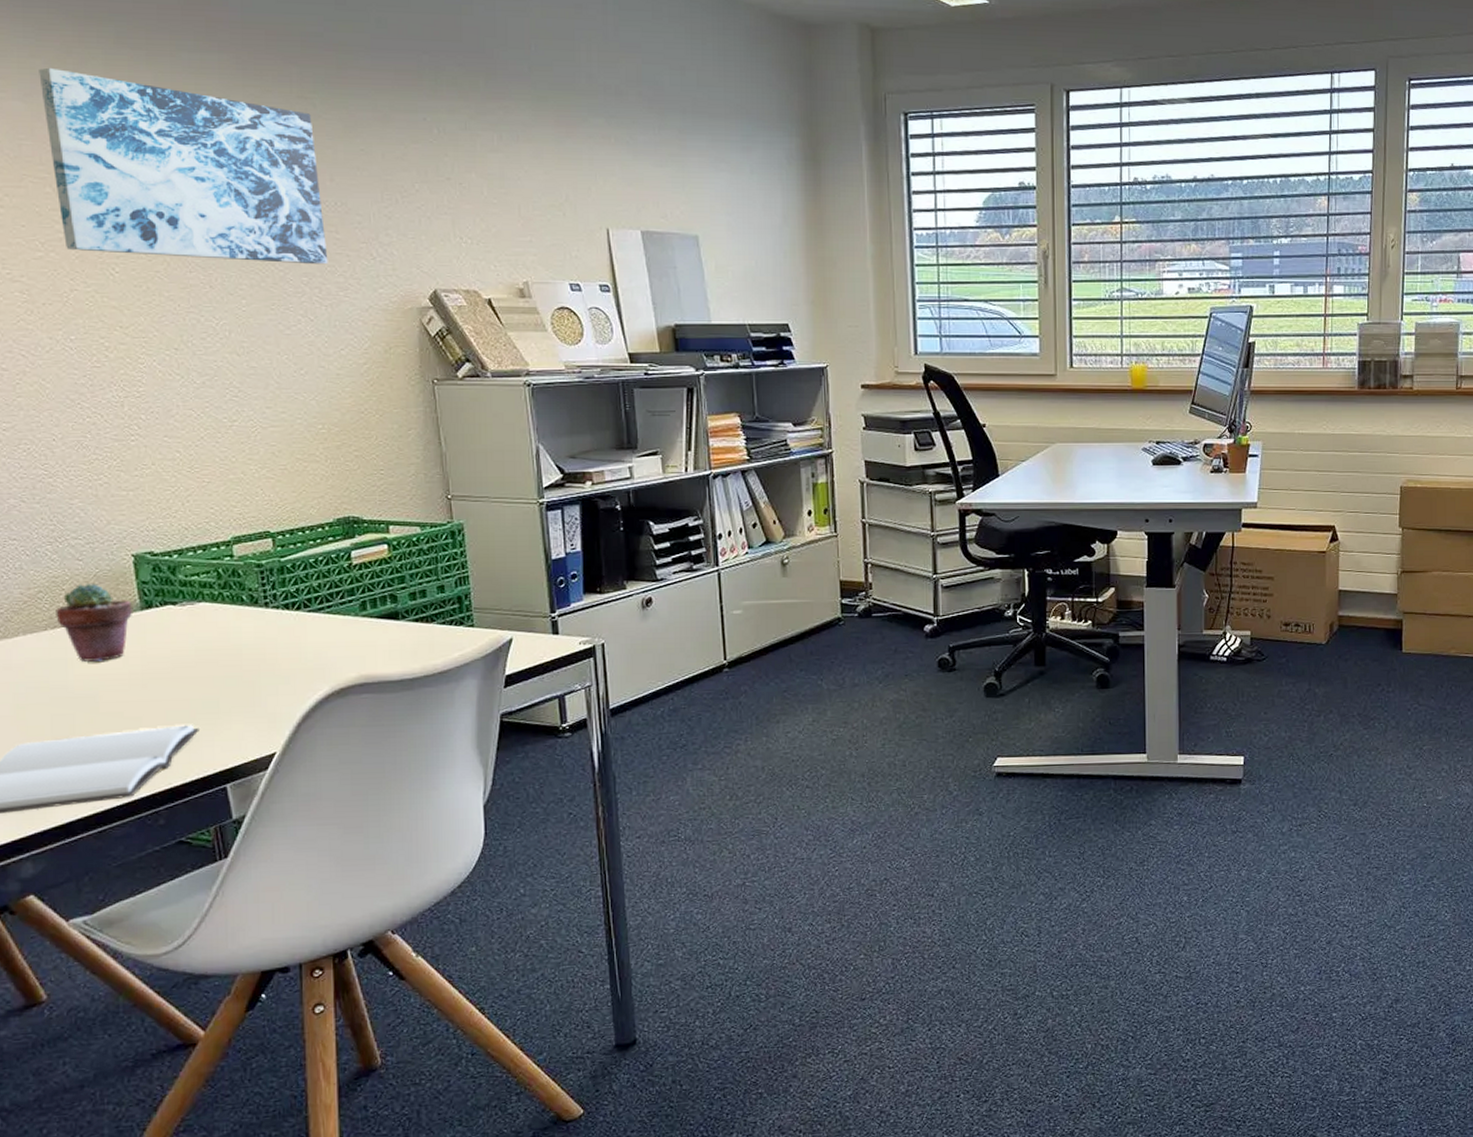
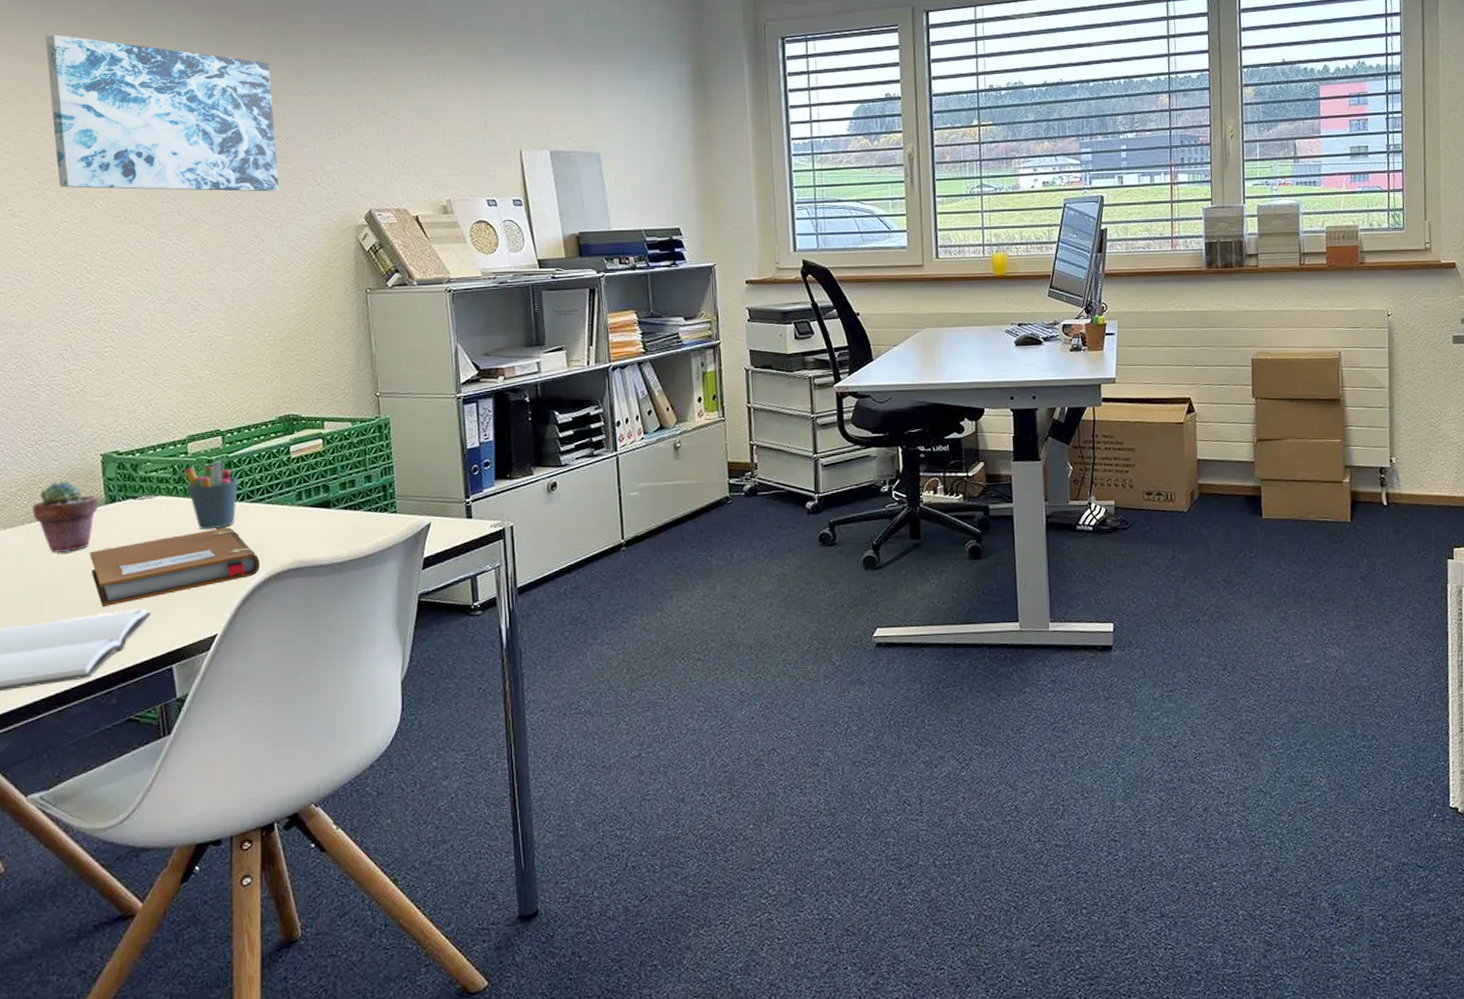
notebook: none [126,639,321,722] -> present [90,528,260,608]
pen holder: none [230,565,293,641] -> present [184,461,238,530]

